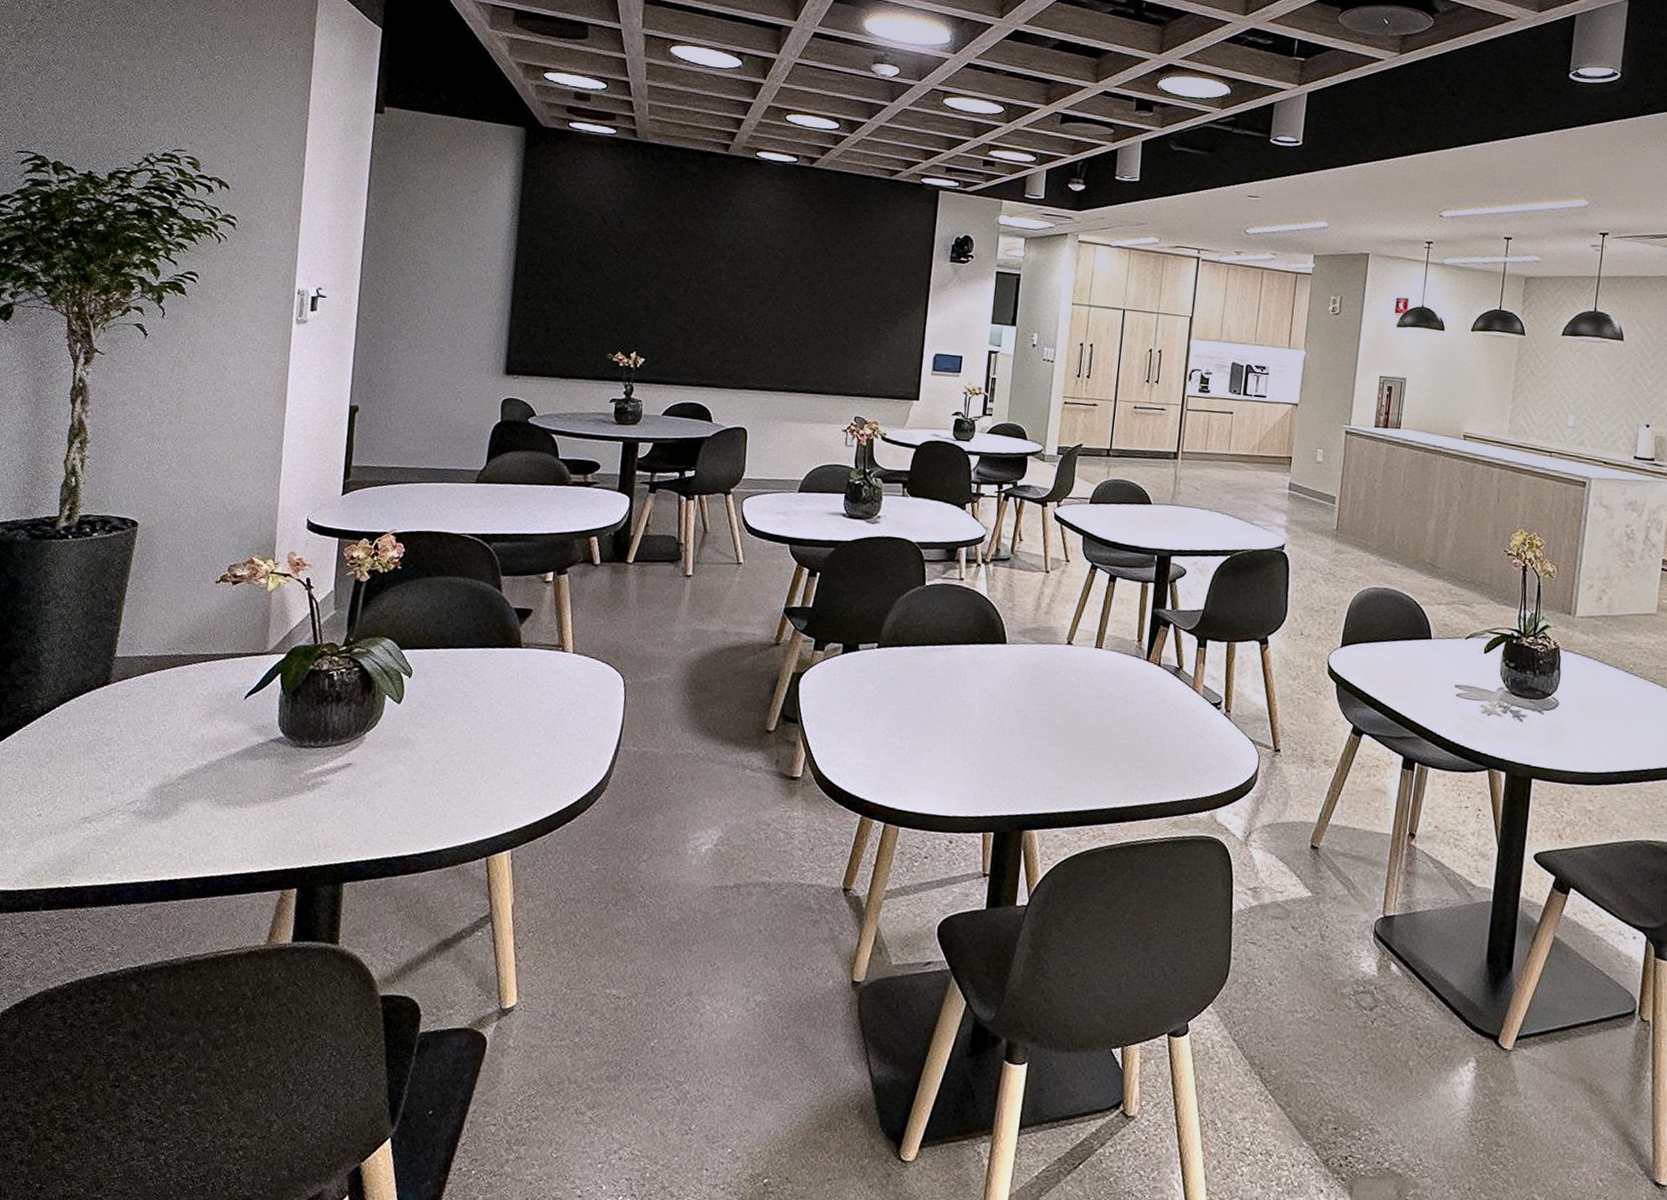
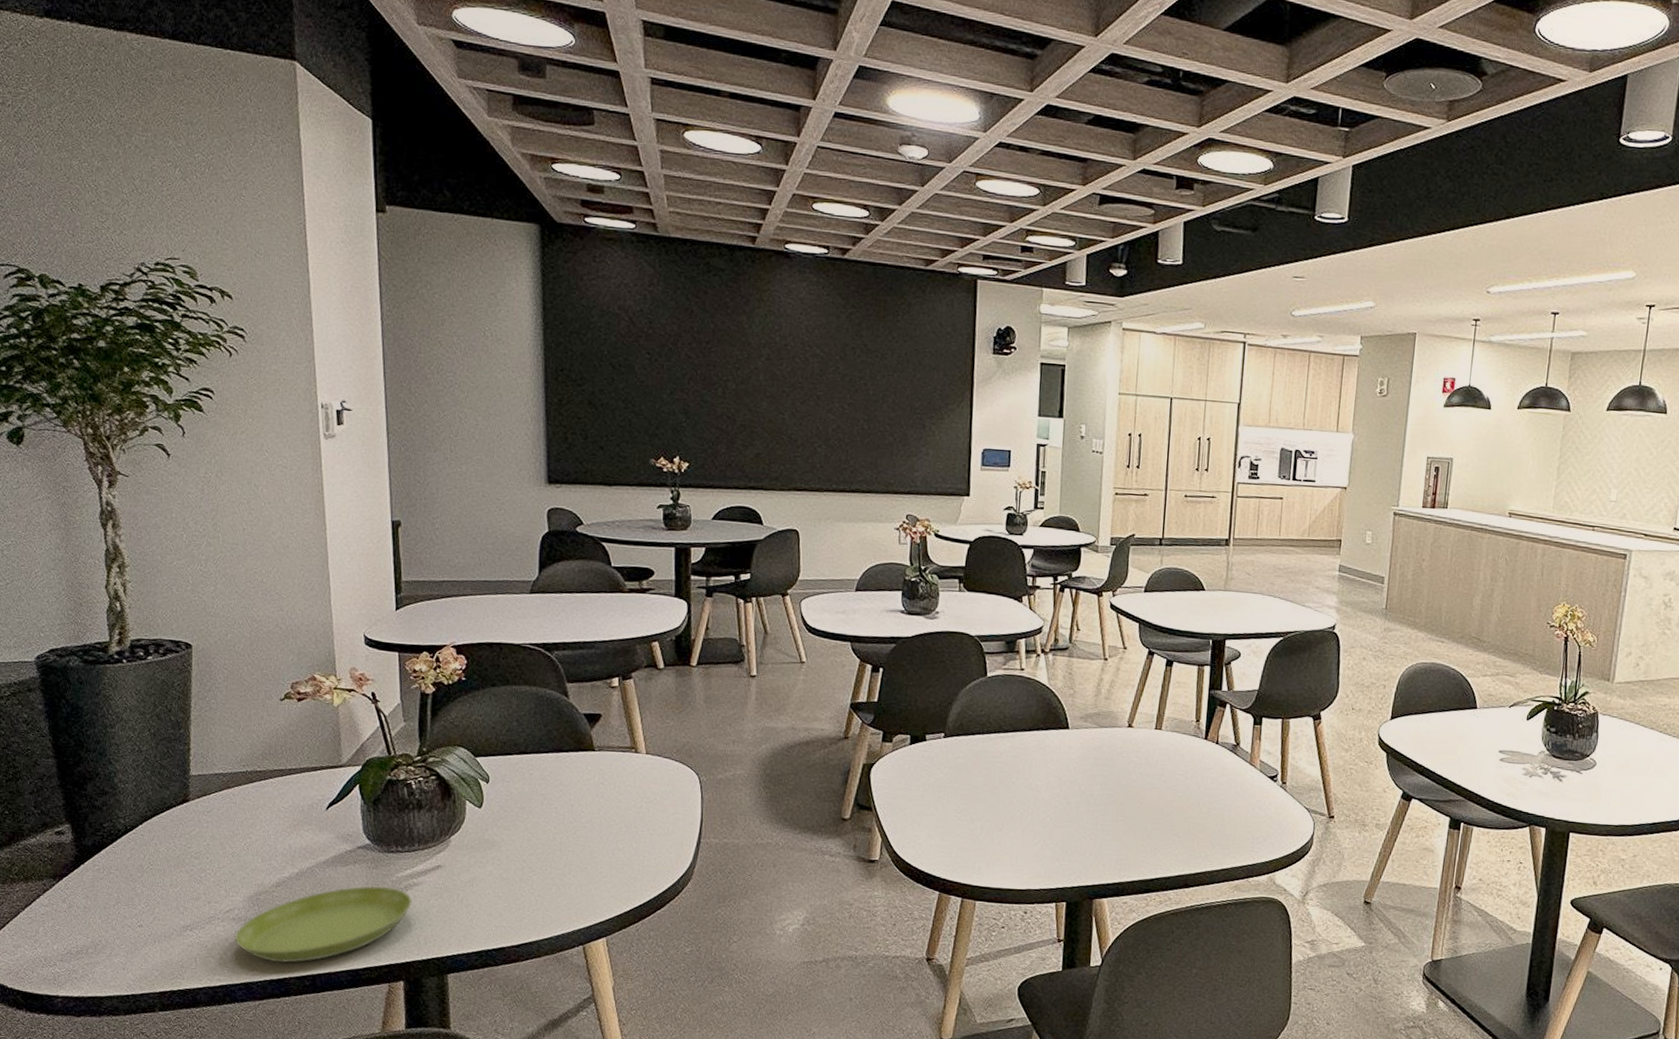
saucer: none [132,782,318,863] -> present [235,885,412,963]

